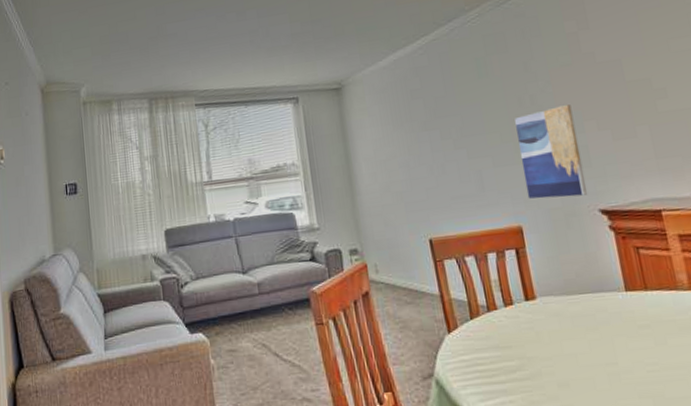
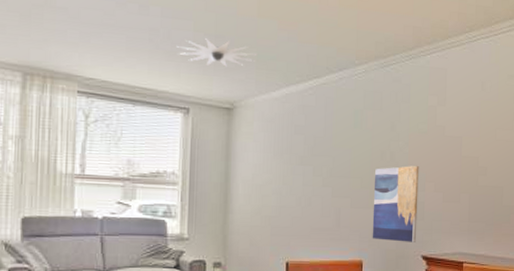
ceiling light: none [276,22,357,52] -> present [176,38,257,68]

